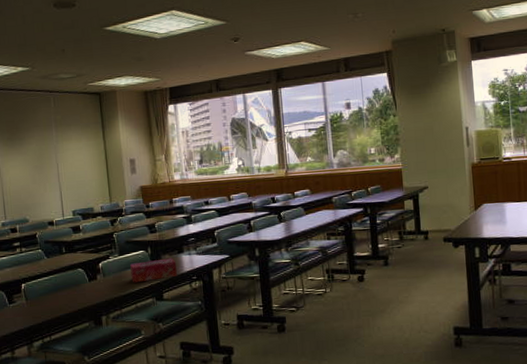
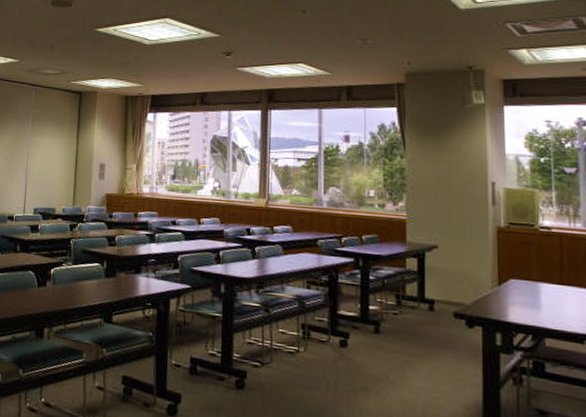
tissue box: present [130,258,177,283] -> none [81,275,131,300]

